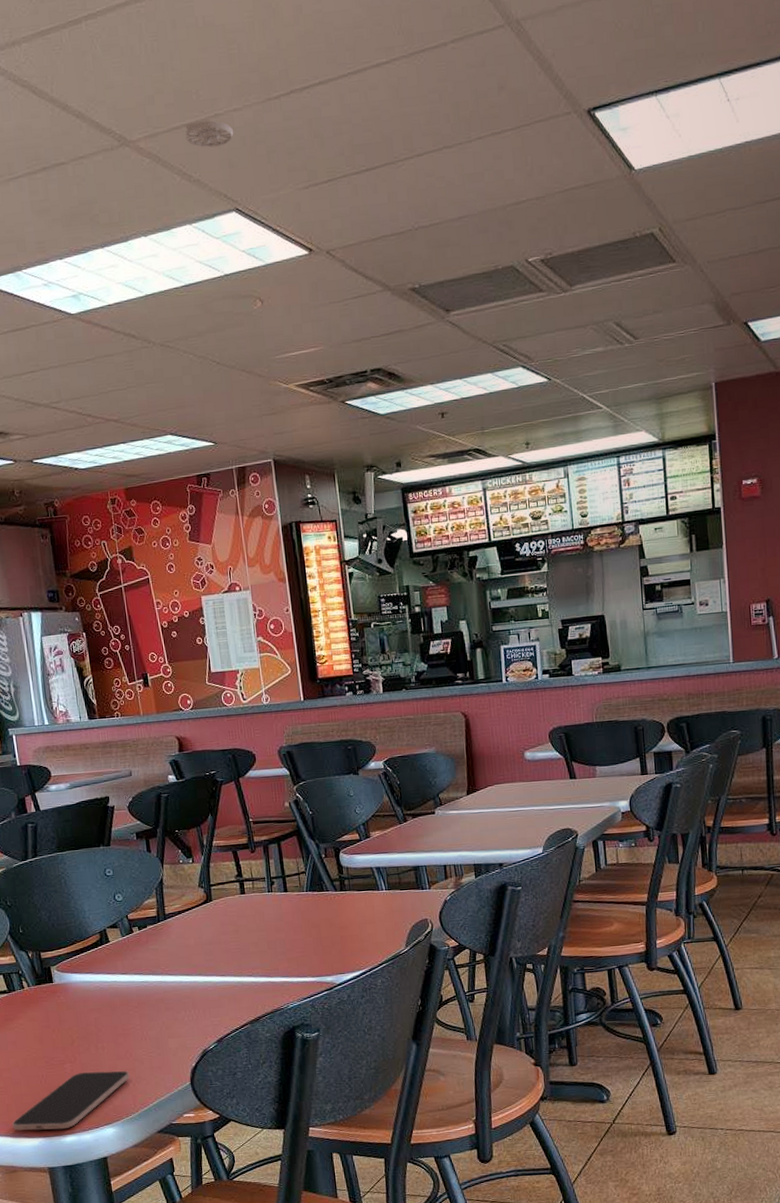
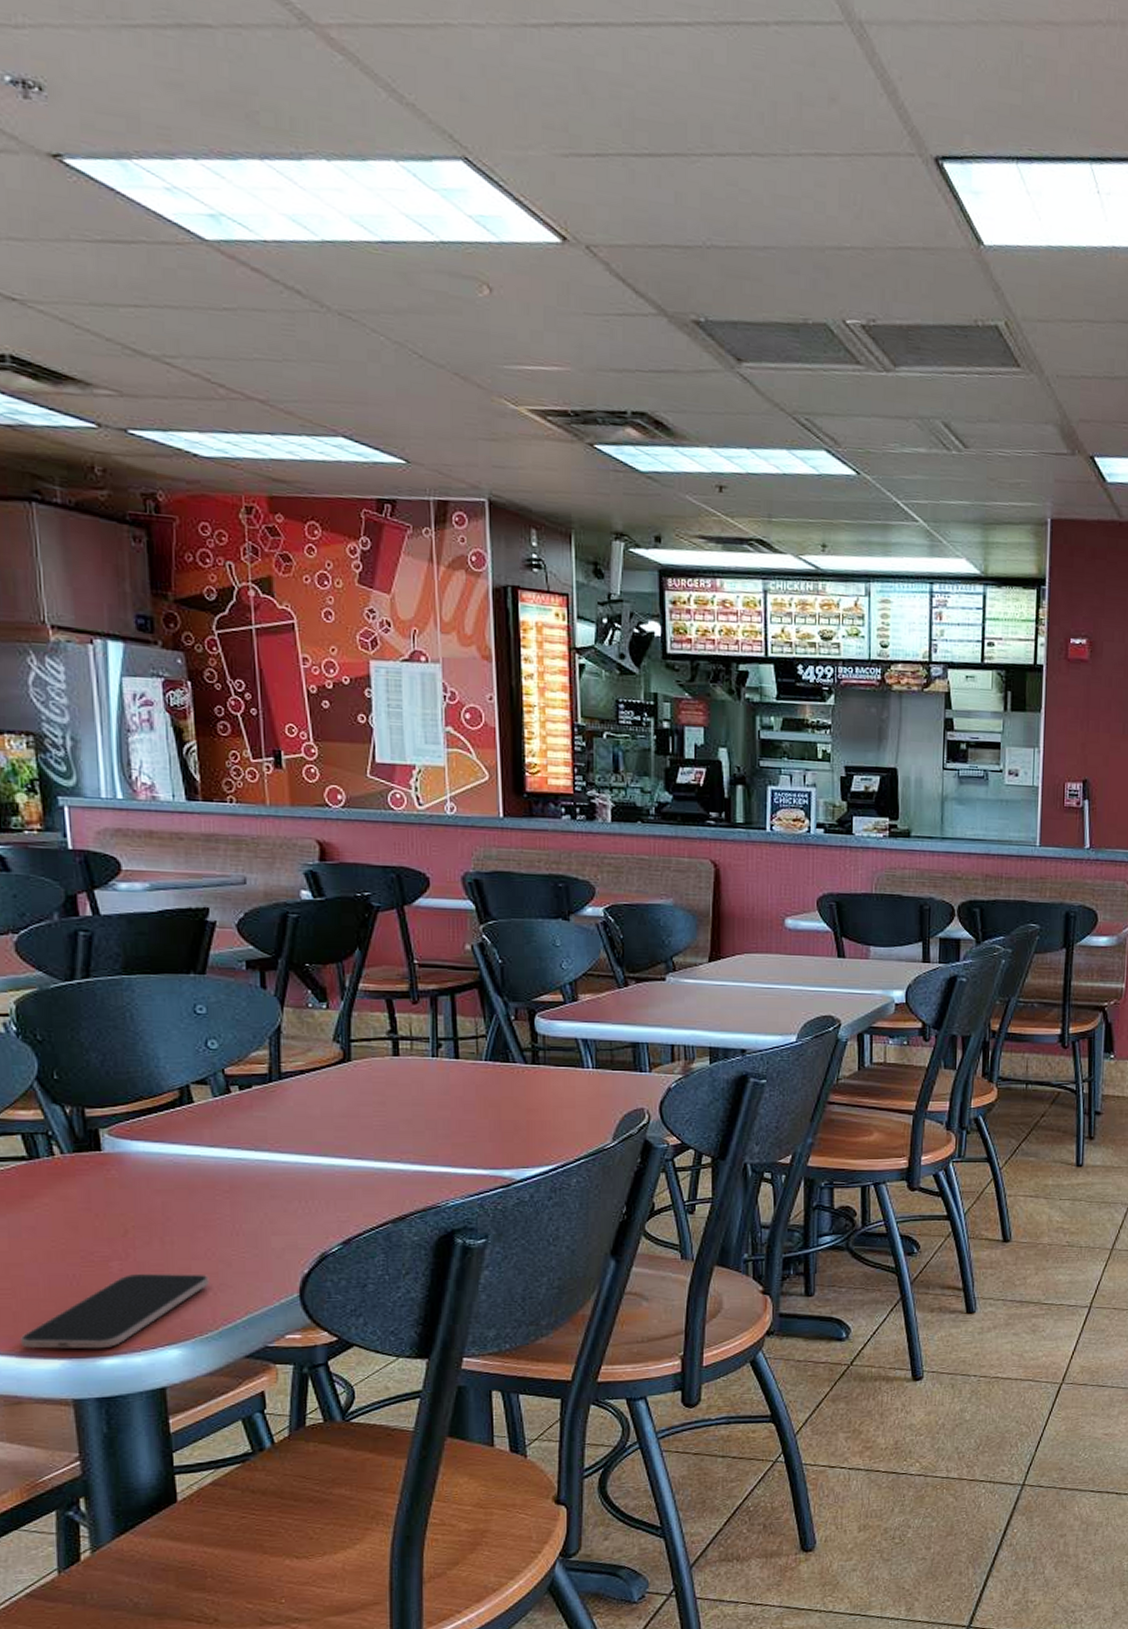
smoke detector: present [185,120,234,148] -> none [400,24,470,69]

